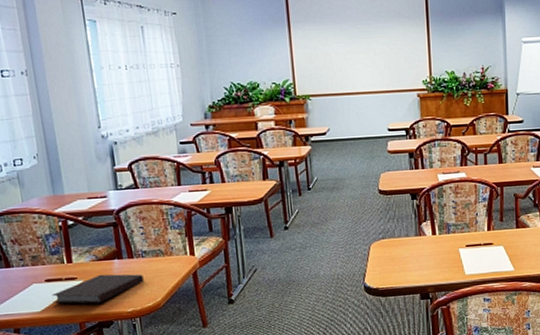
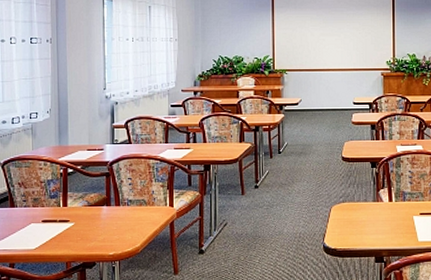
notebook: present [51,274,144,304] -> none [45,218,126,245]

